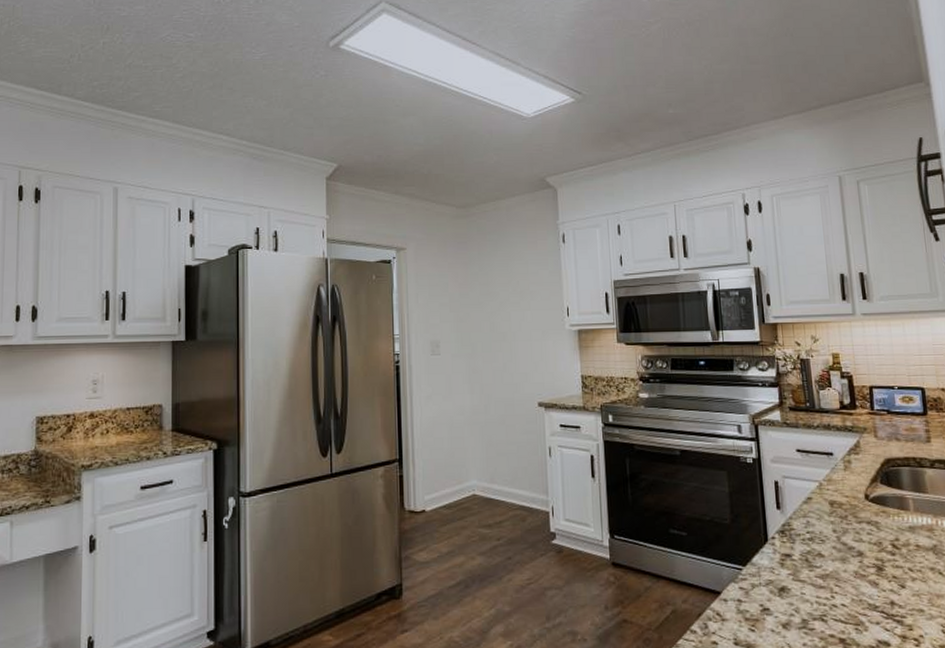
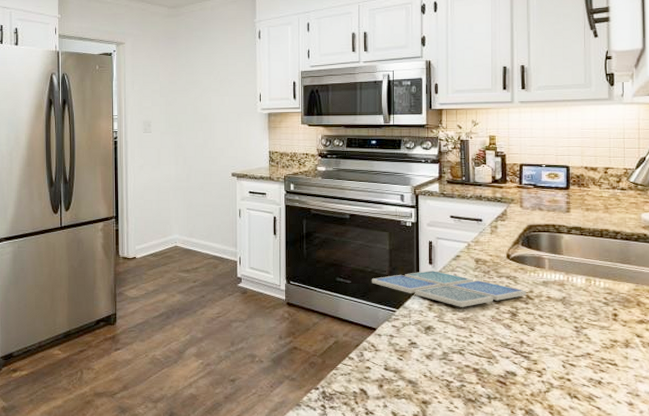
drink coaster: none [711,517,892,562] -> present [372,271,527,307]

